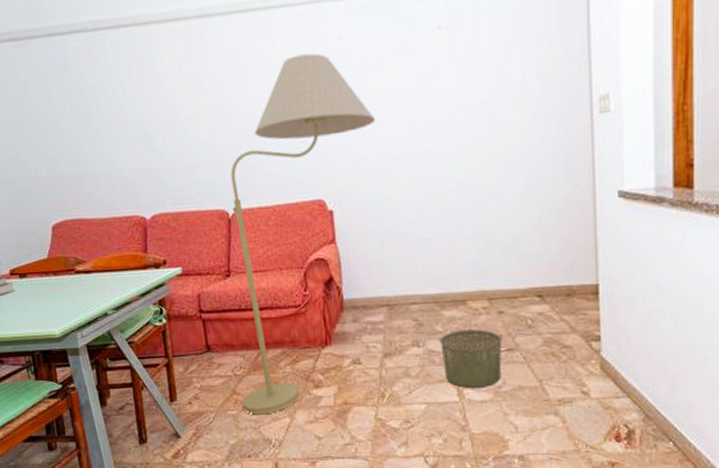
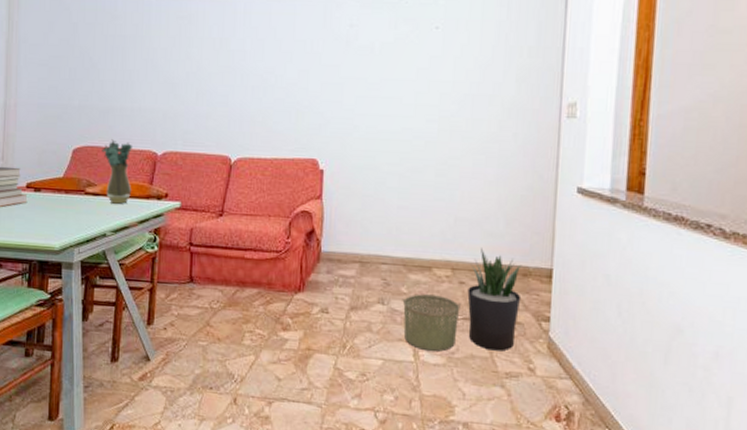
vase: none [83,209,127,279] -> present [102,139,132,204]
floor lamp: present [230,53,376,415] -> none [213,34,373,350]
planter: none [508,272,567,379] -> present [467,248,522,351]

